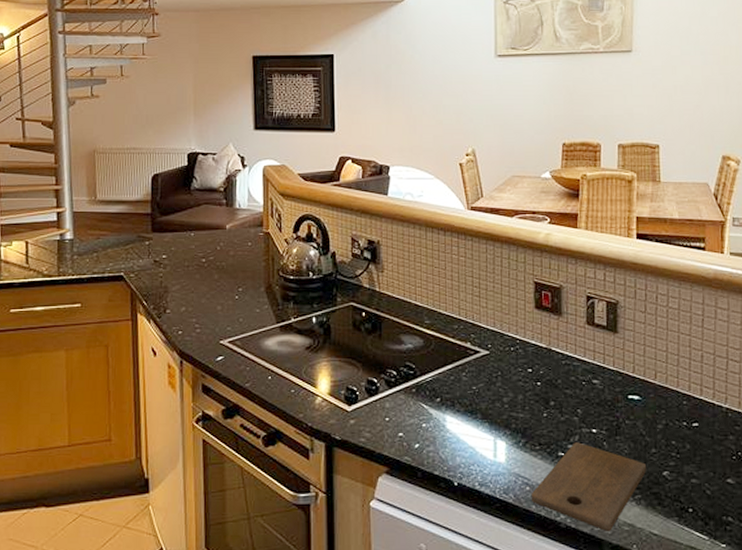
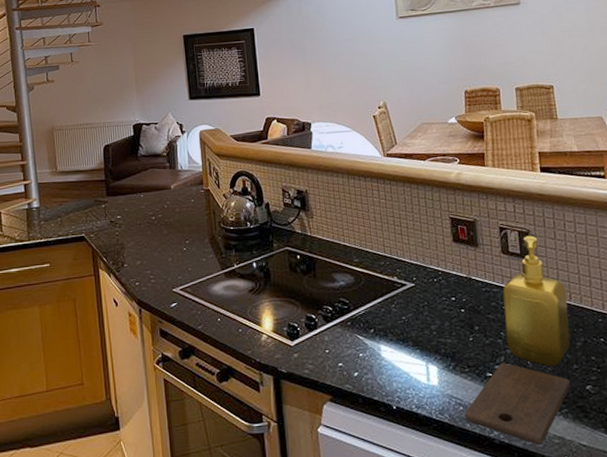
soap dispenser: none [582,307,652,450] -> present [502,235,570,367]

